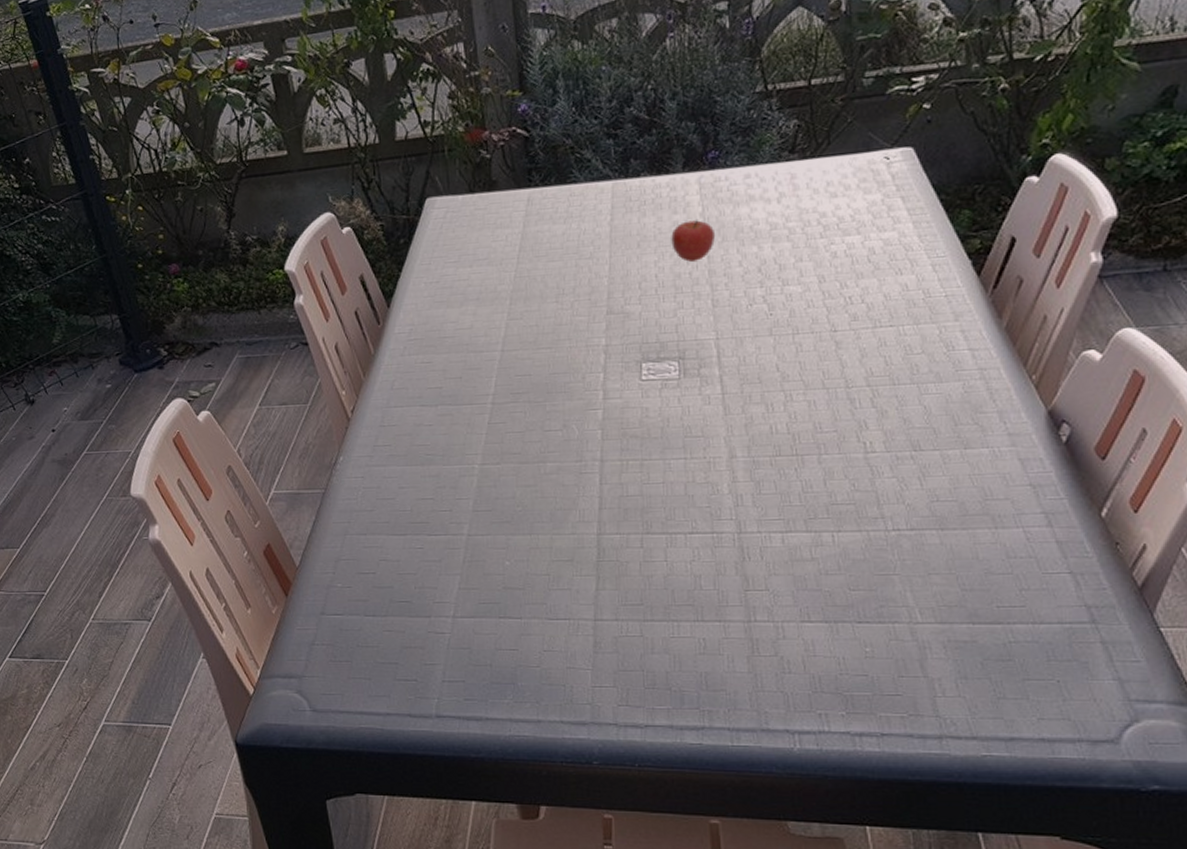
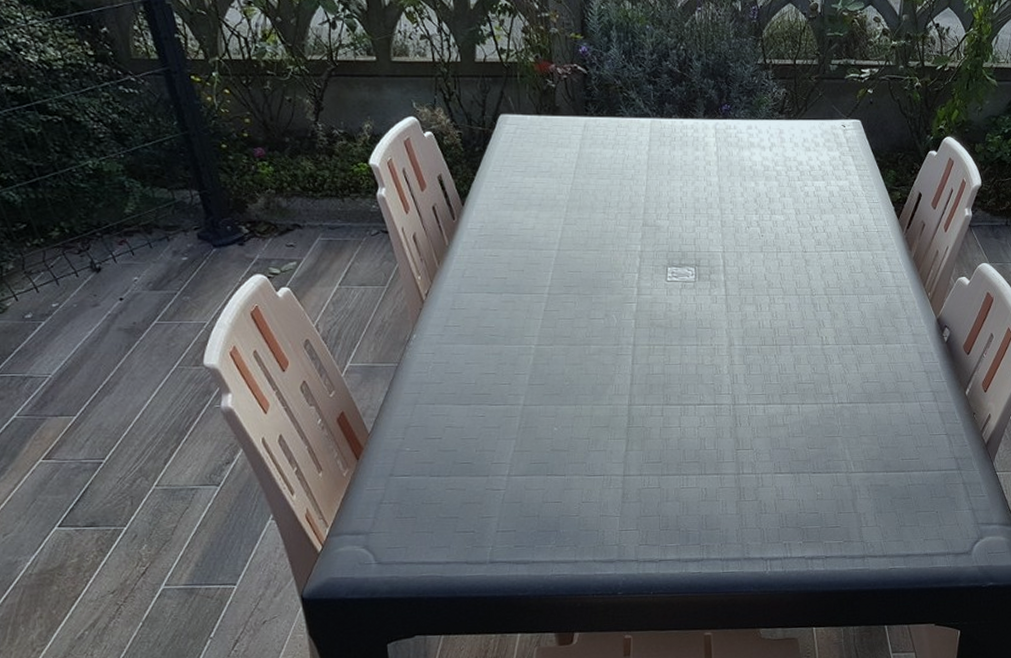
fruit: present [671,219,716,262] -> none [693,156,726,189]

